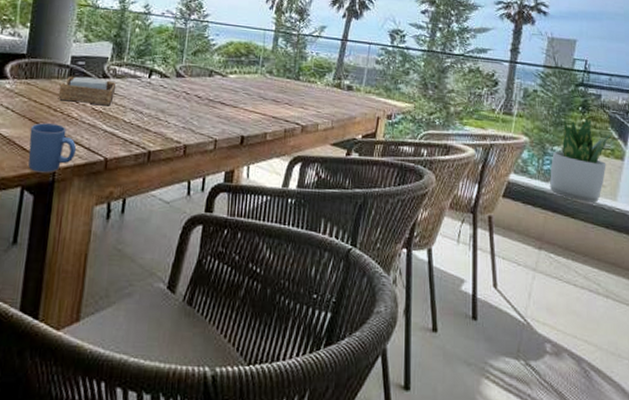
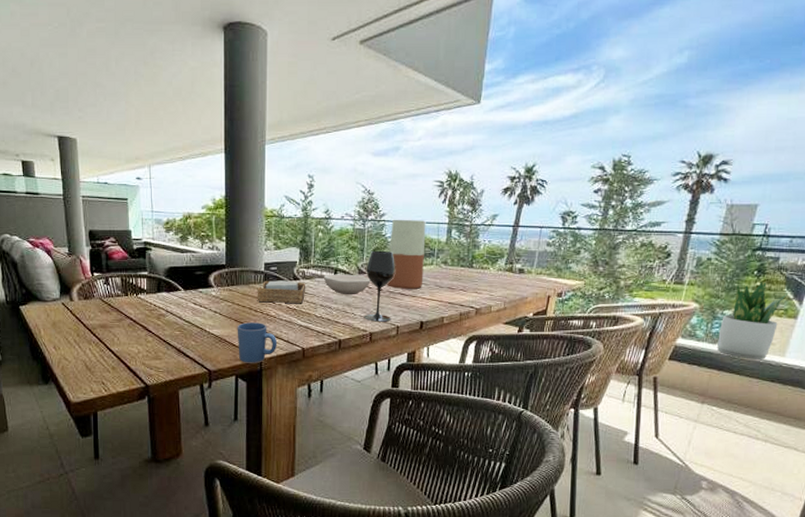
bowl: none [136,74,189,101] -> present [323,274,371,295]
wineglass: none [179,52,217,134] -> present [364,250,395,322]
vase: none [206,21,252,99] -> present [386,219,426,289]

